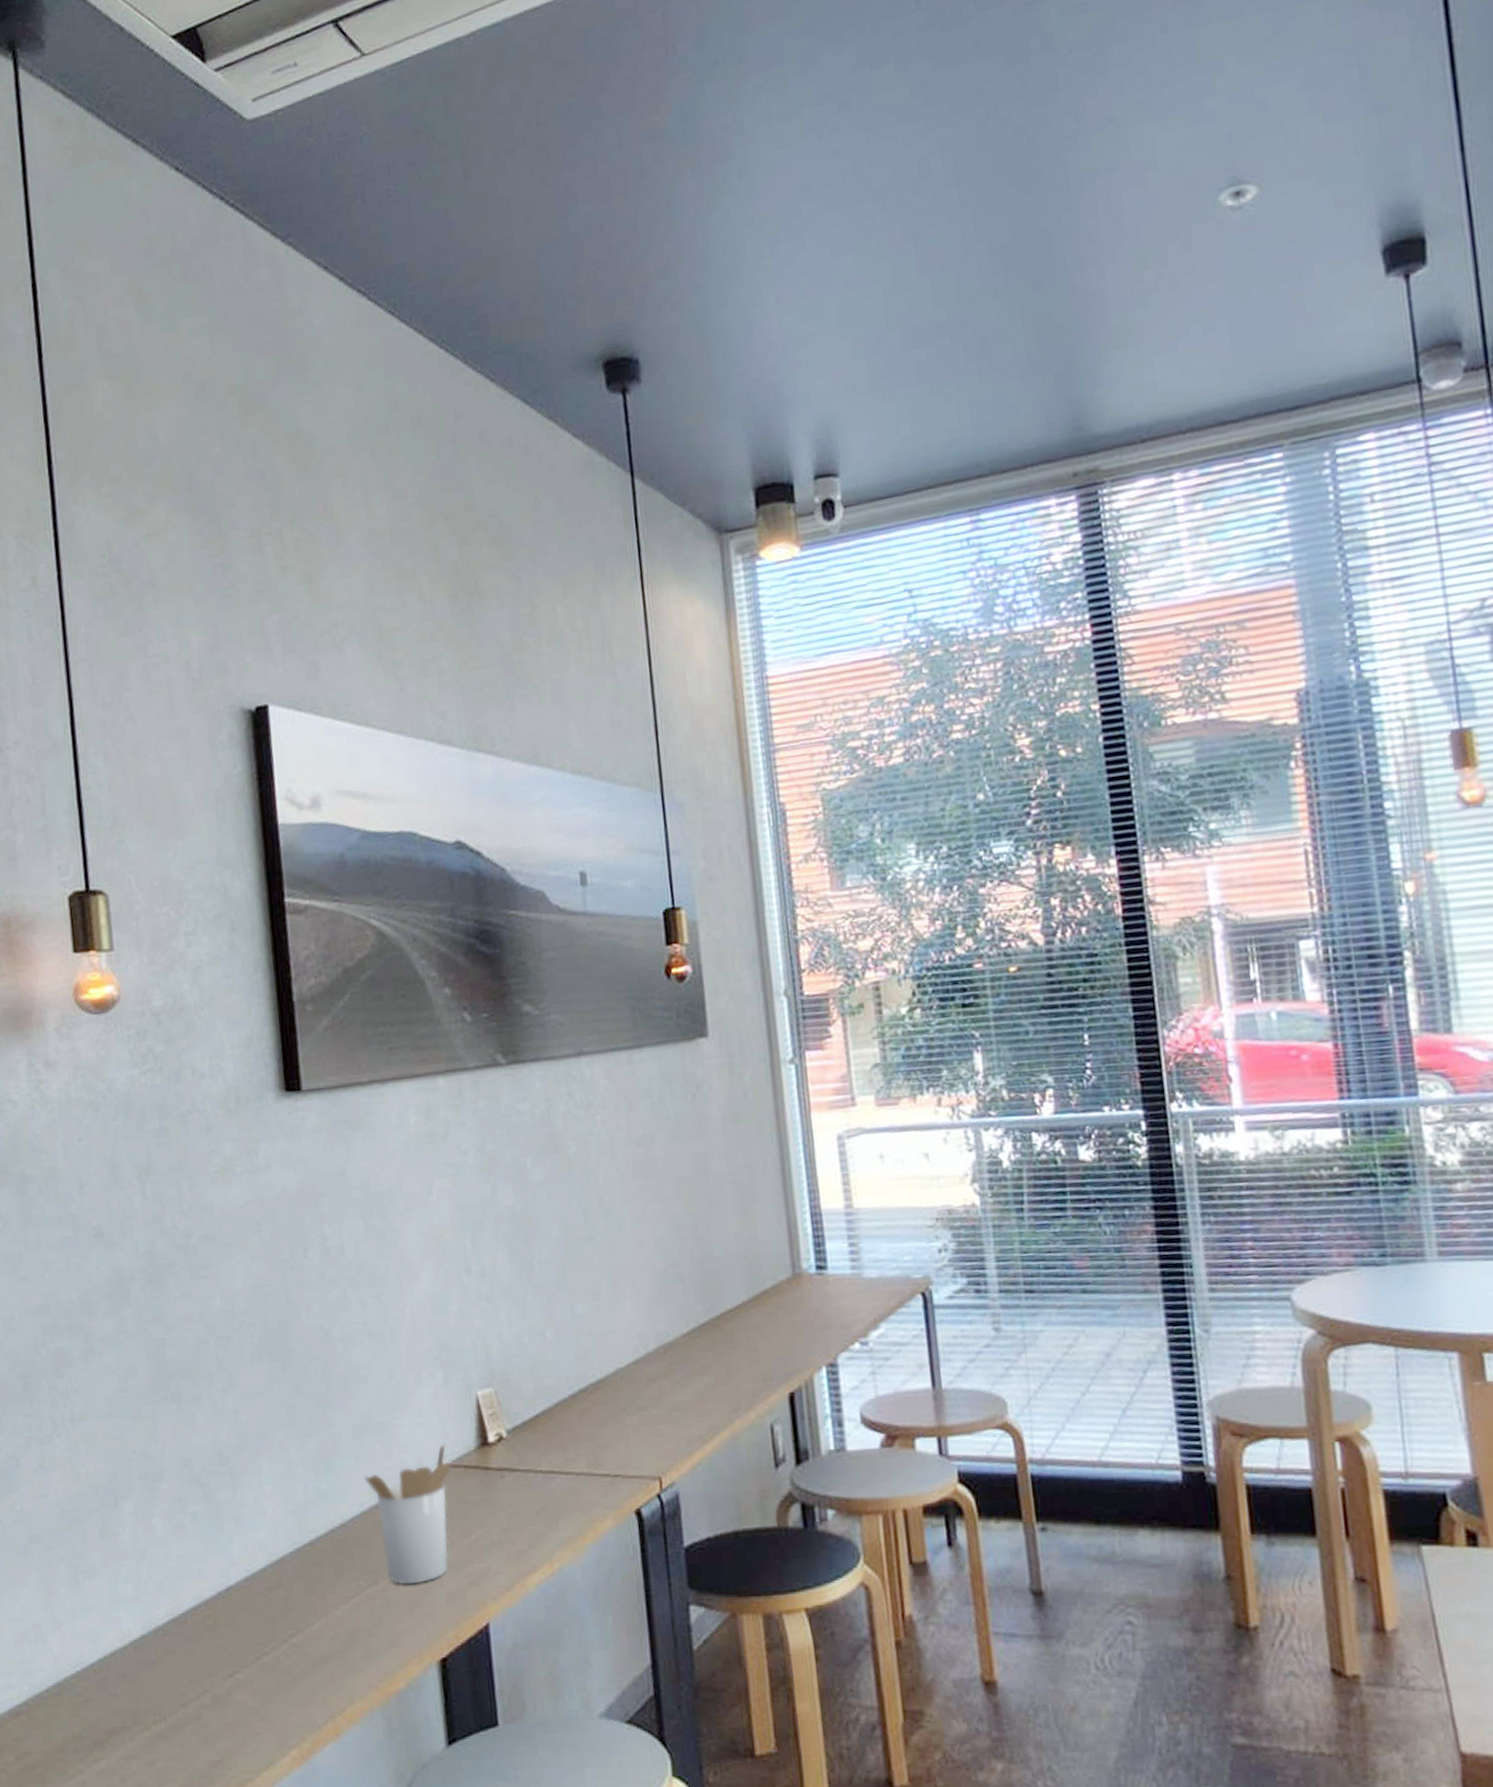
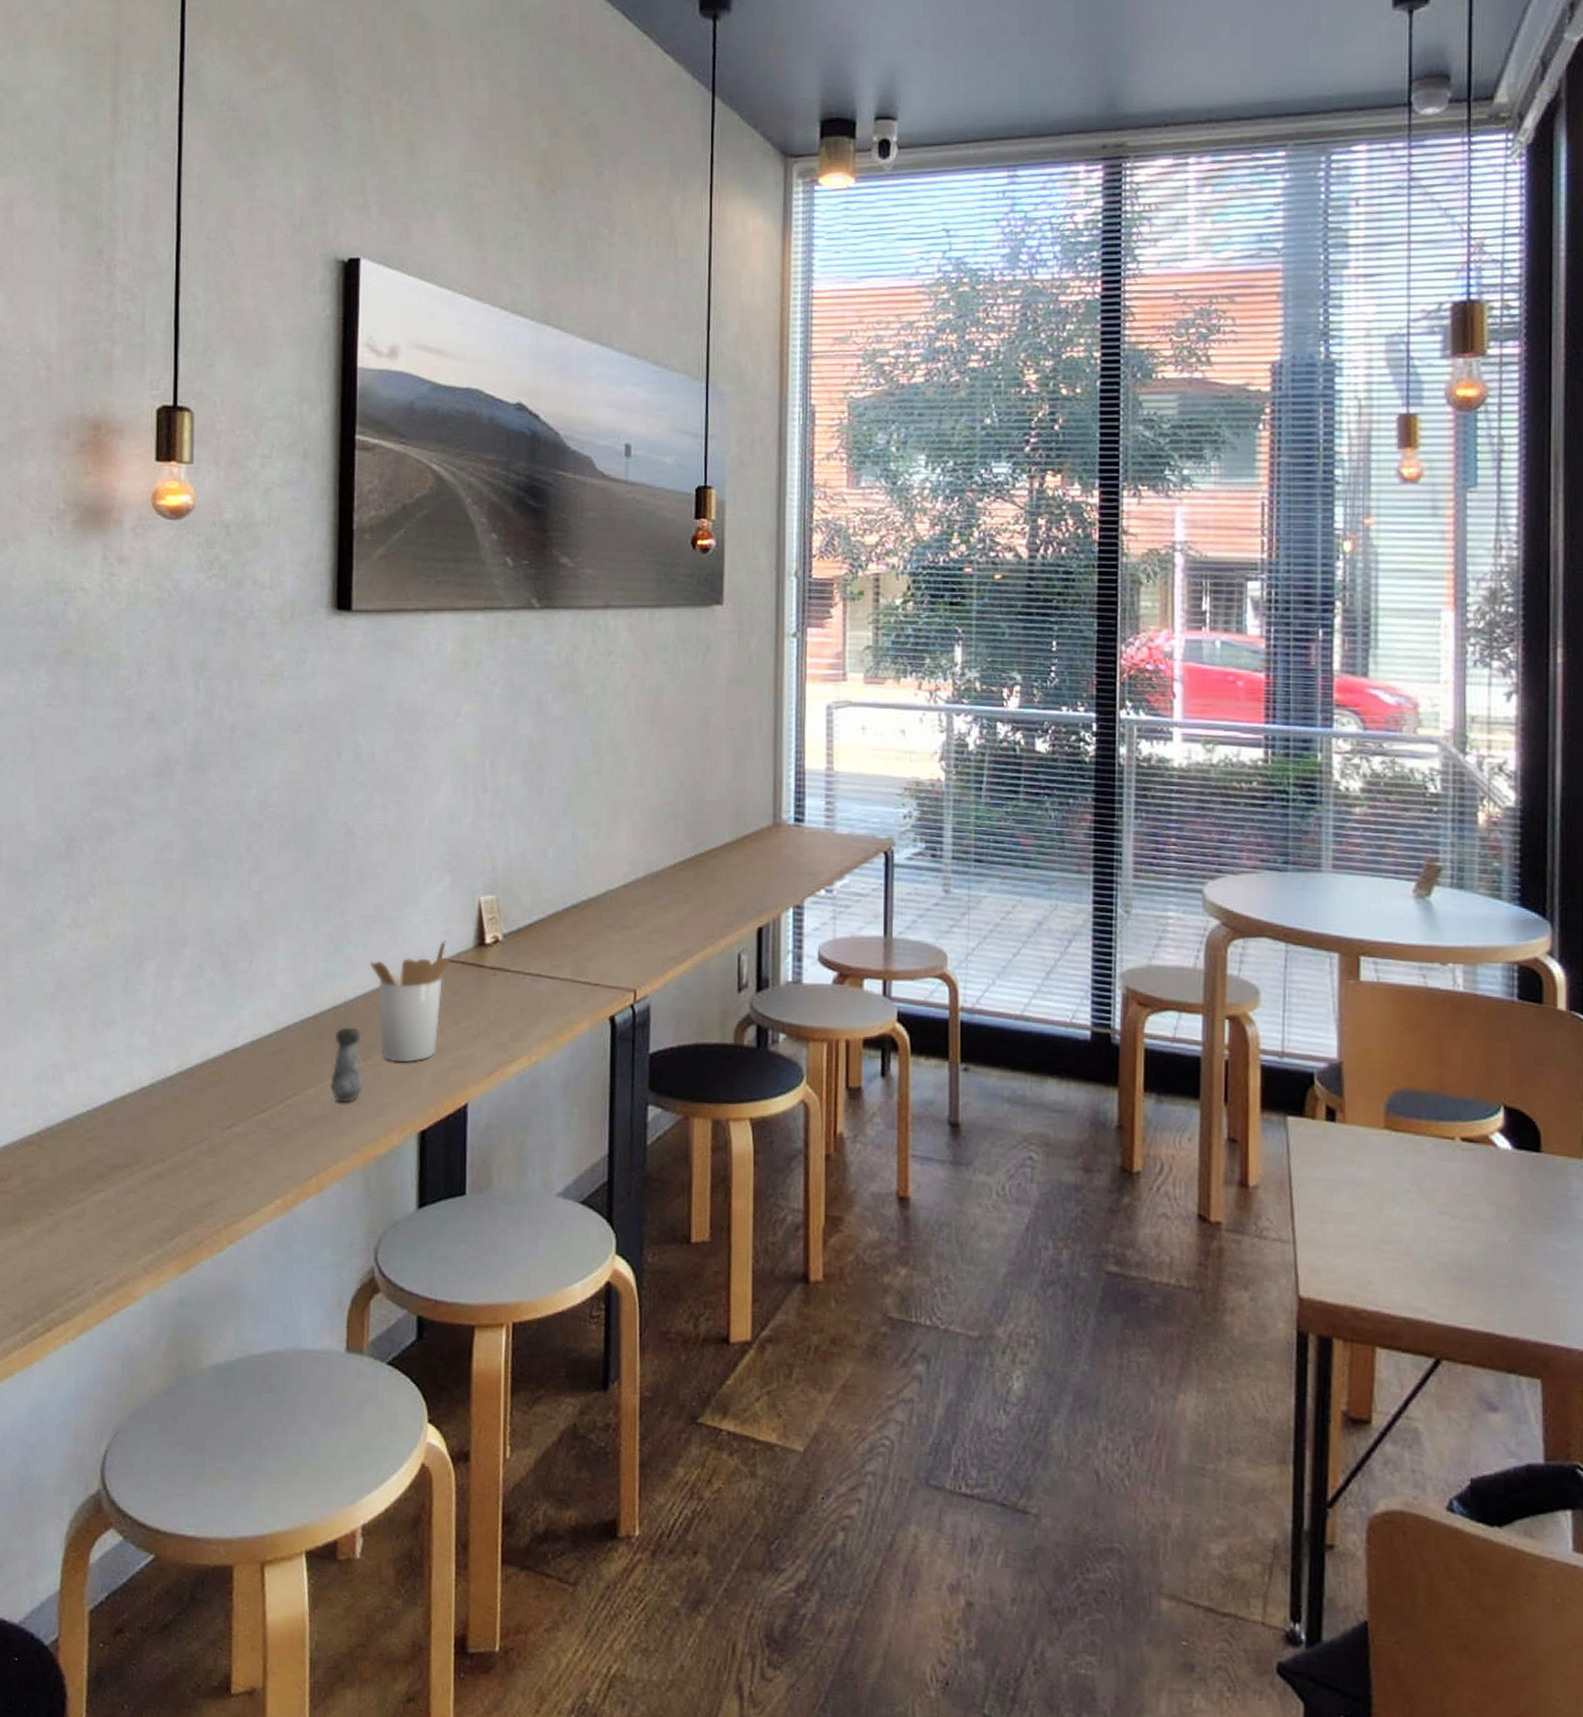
salt shaker: none [335,1551,374,1636] -> present [330,1027,364,1103]

